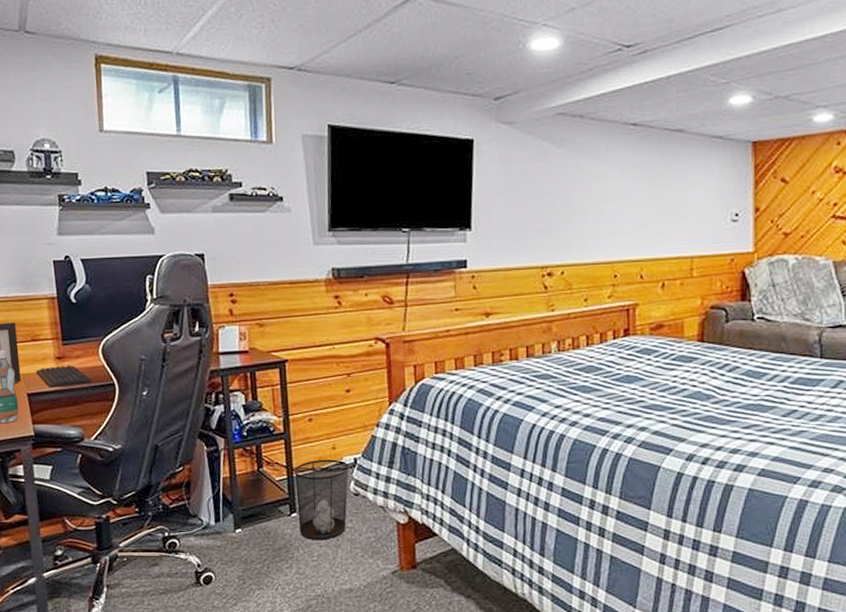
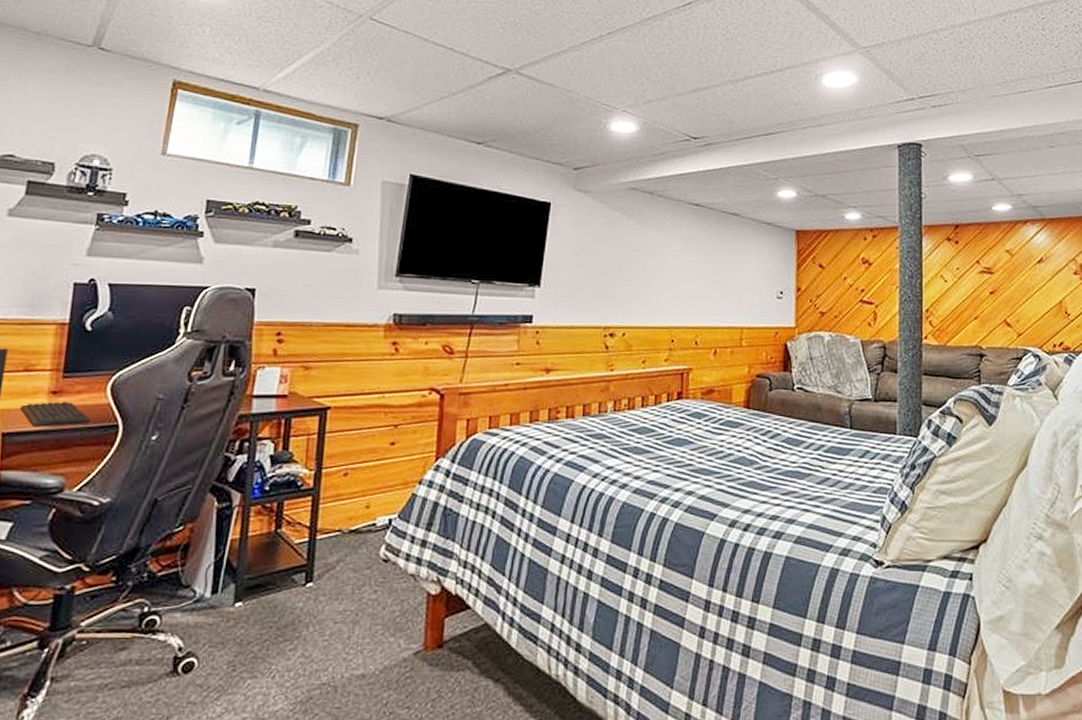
waste bin: present [294,459,350,541] -> none [313,519,383,616]

